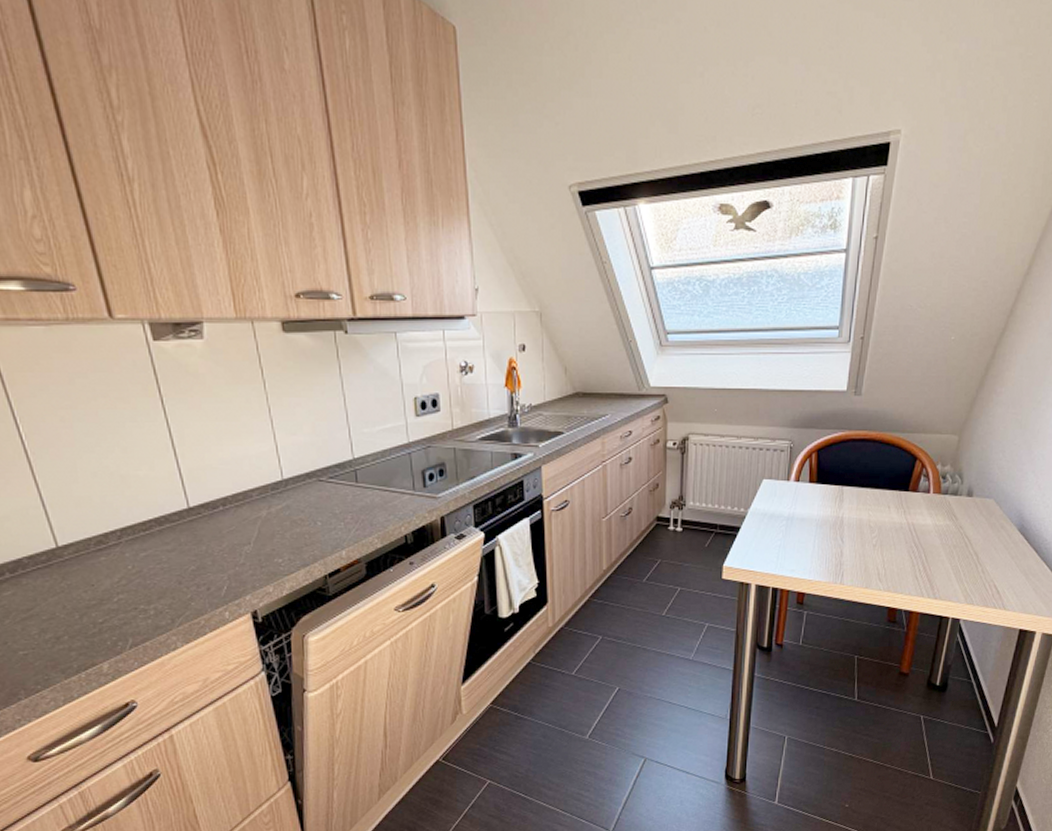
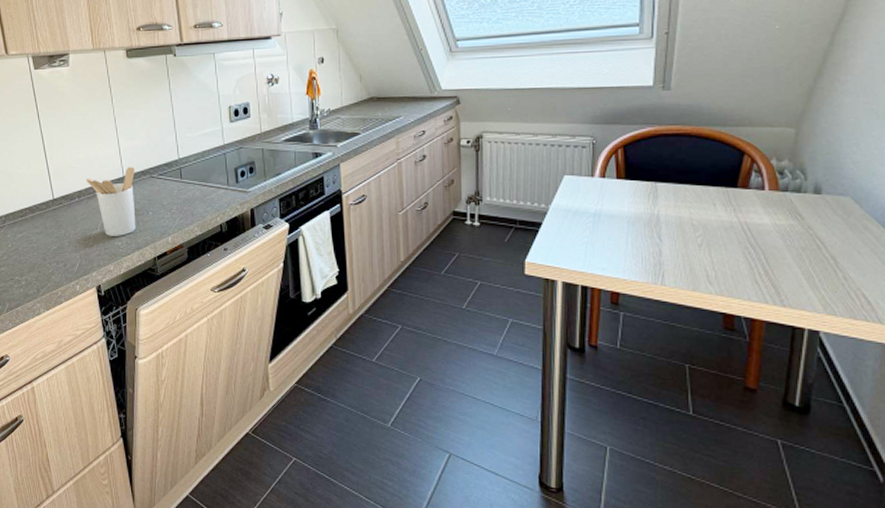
utensil holder: none [232,468,301,552] -> present [86,167,136,236]

